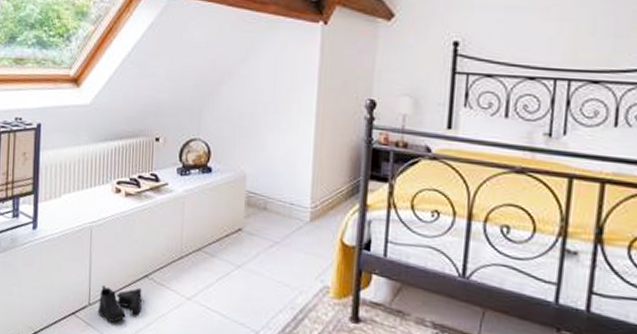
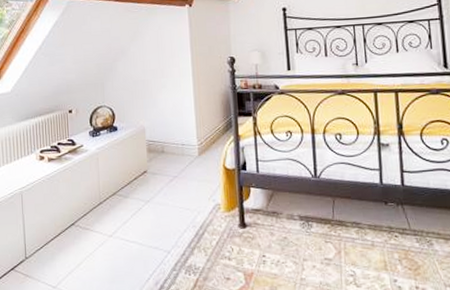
boots: present [98,285,142,323] -> none [34,235,71,269]

